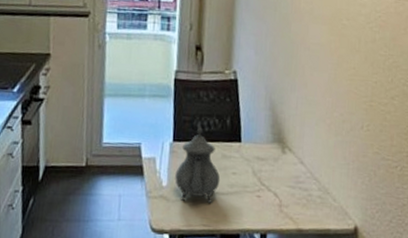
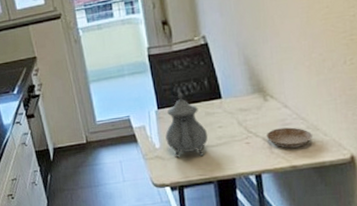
saucer: none [278,185,322,210] -> present [266,127,312,148]

